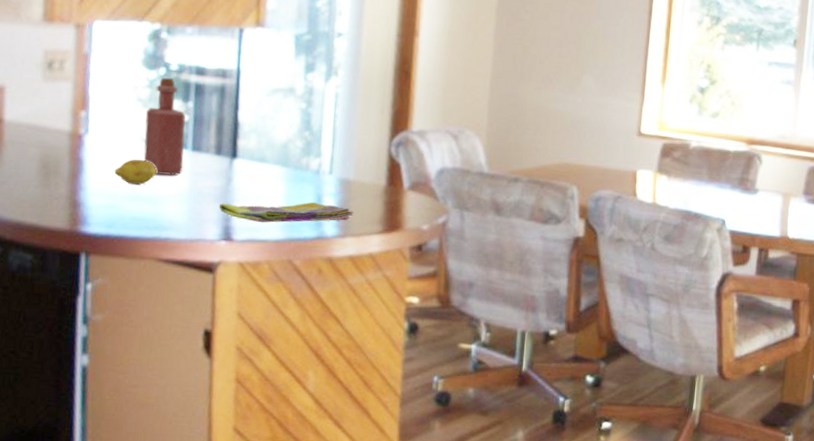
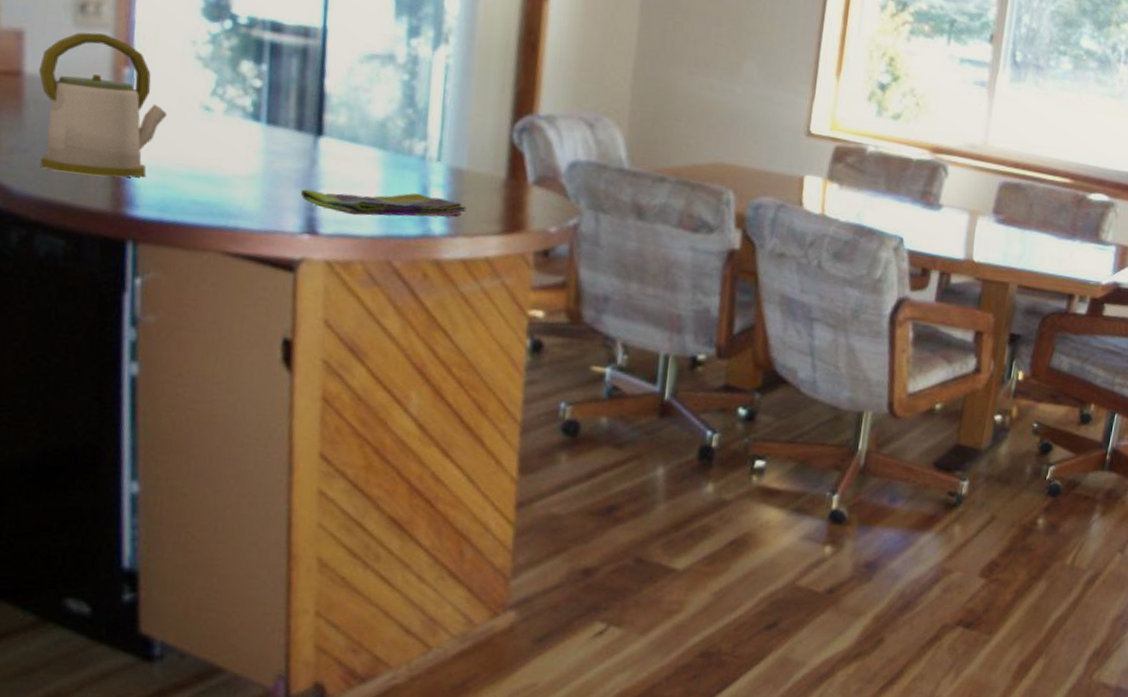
kettle: none [15,84,114,201] -> present [39,32,168,178]
fruit: present [114,159,157,185] -> none [168,130,222,162]
bottle: present [143,78,186,176] -> none [205,32,258,153]

